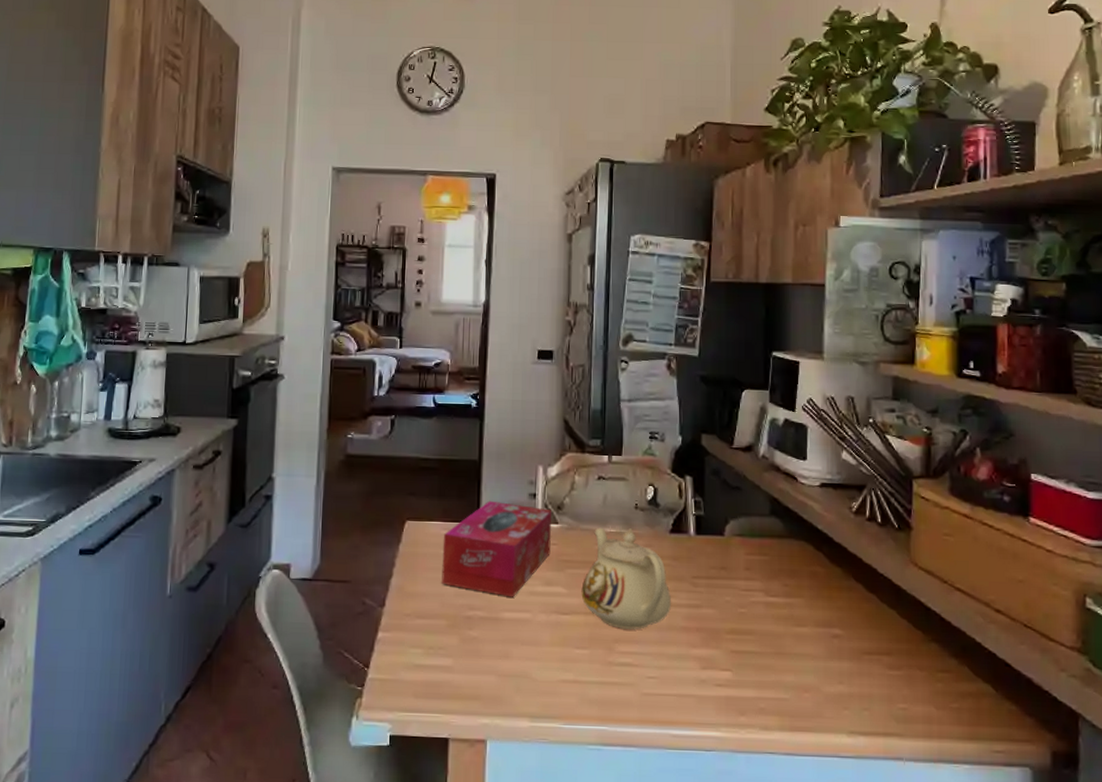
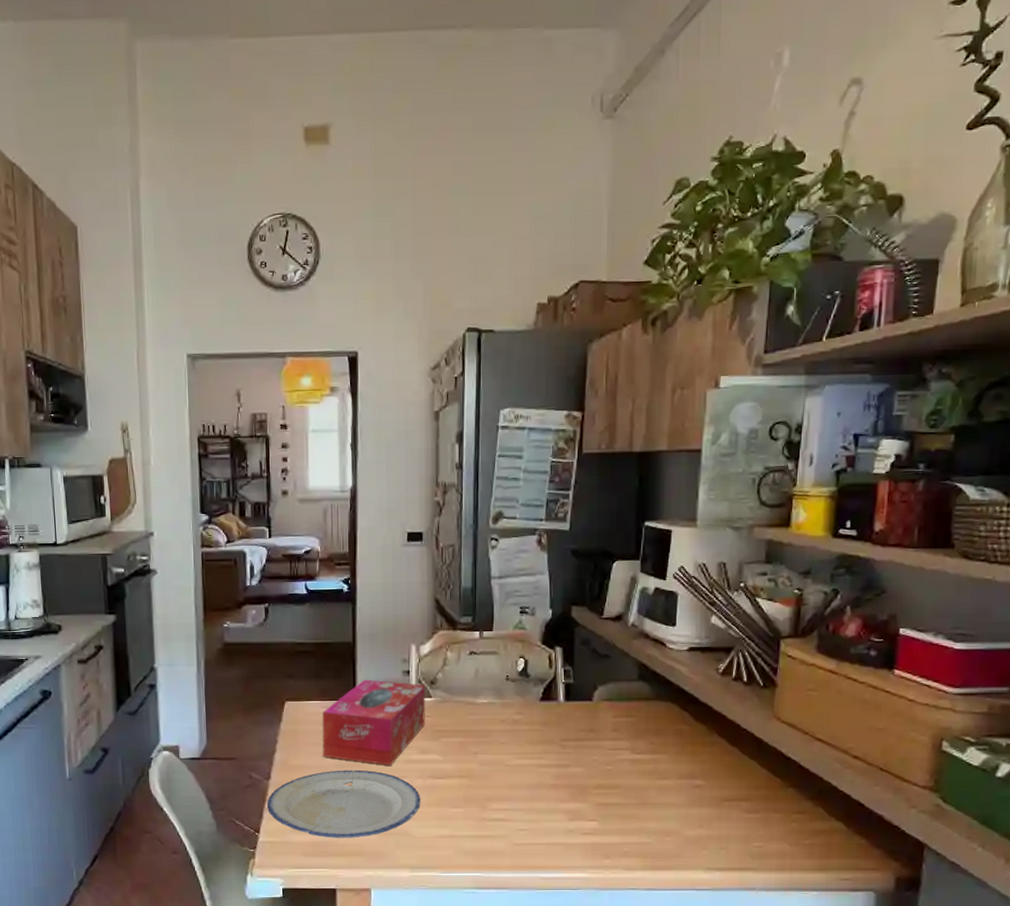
plate: none [378,599,544,679] -> present [266,769,421,838]
teapot: present [581,528,671,630] -> none [455,698,541,790]

